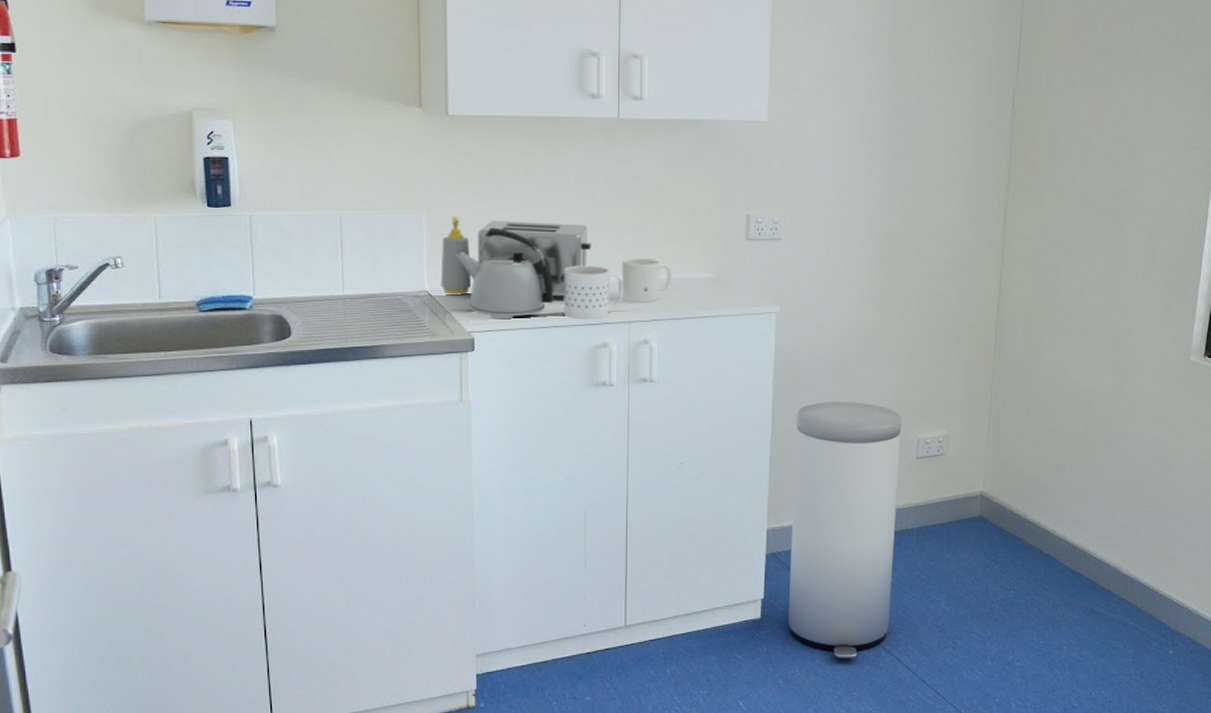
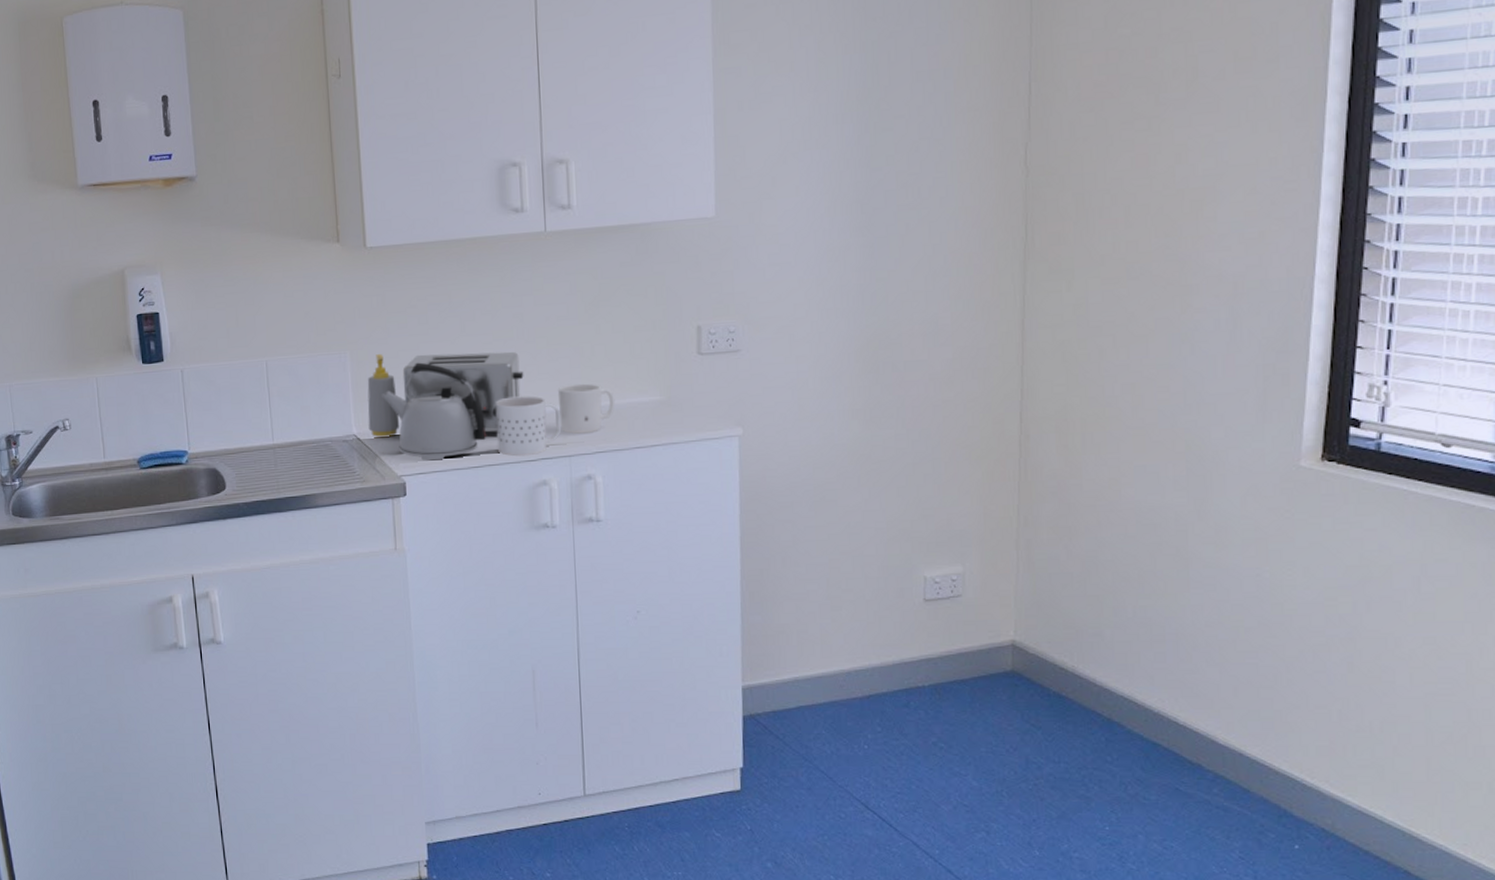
pedal bin: present [788,402,902,659] -> none [770,536,903,841]

